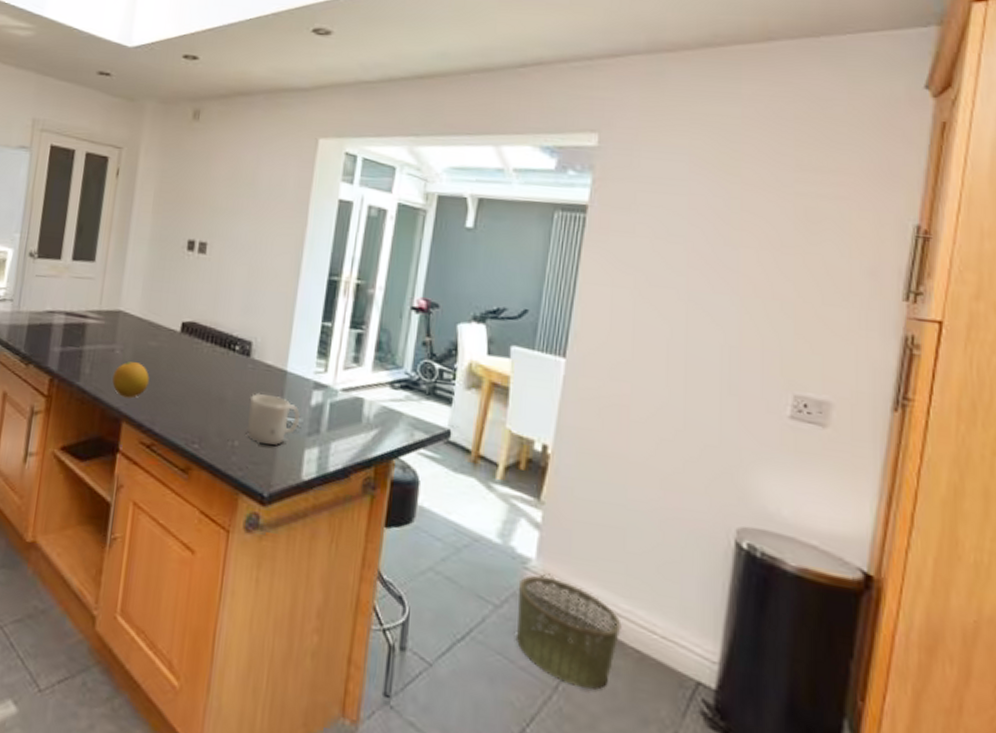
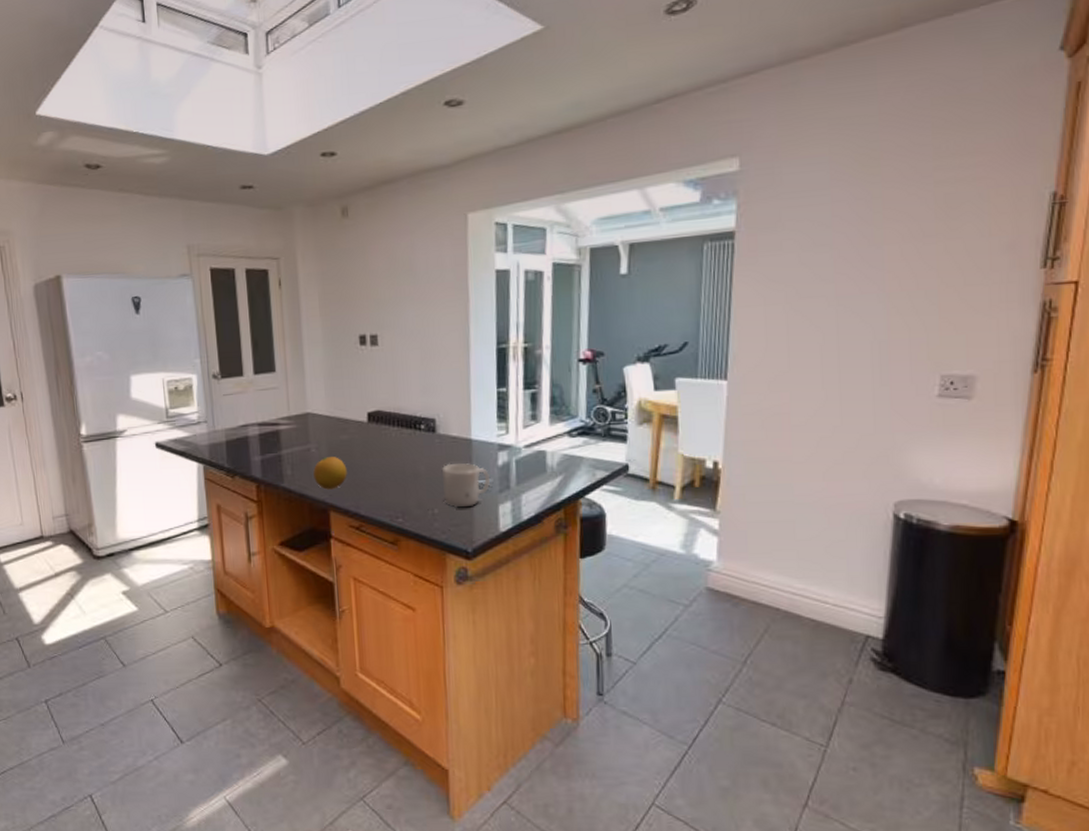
basket: present [517,572,622,690] -> none [703,571,798,659]

